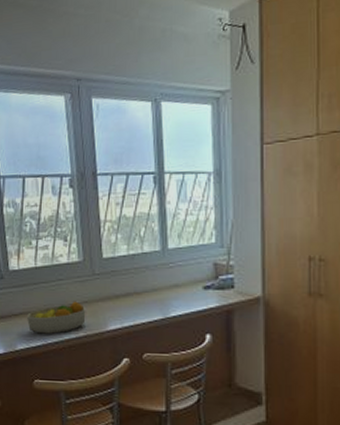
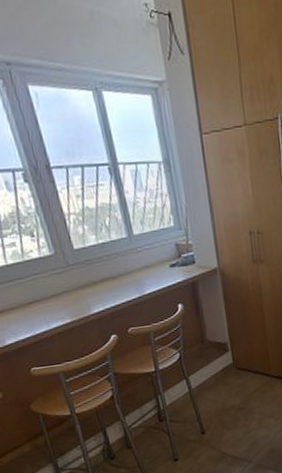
fruit bowl: present [26,301,86,334] -> none [8,292,70,327]

